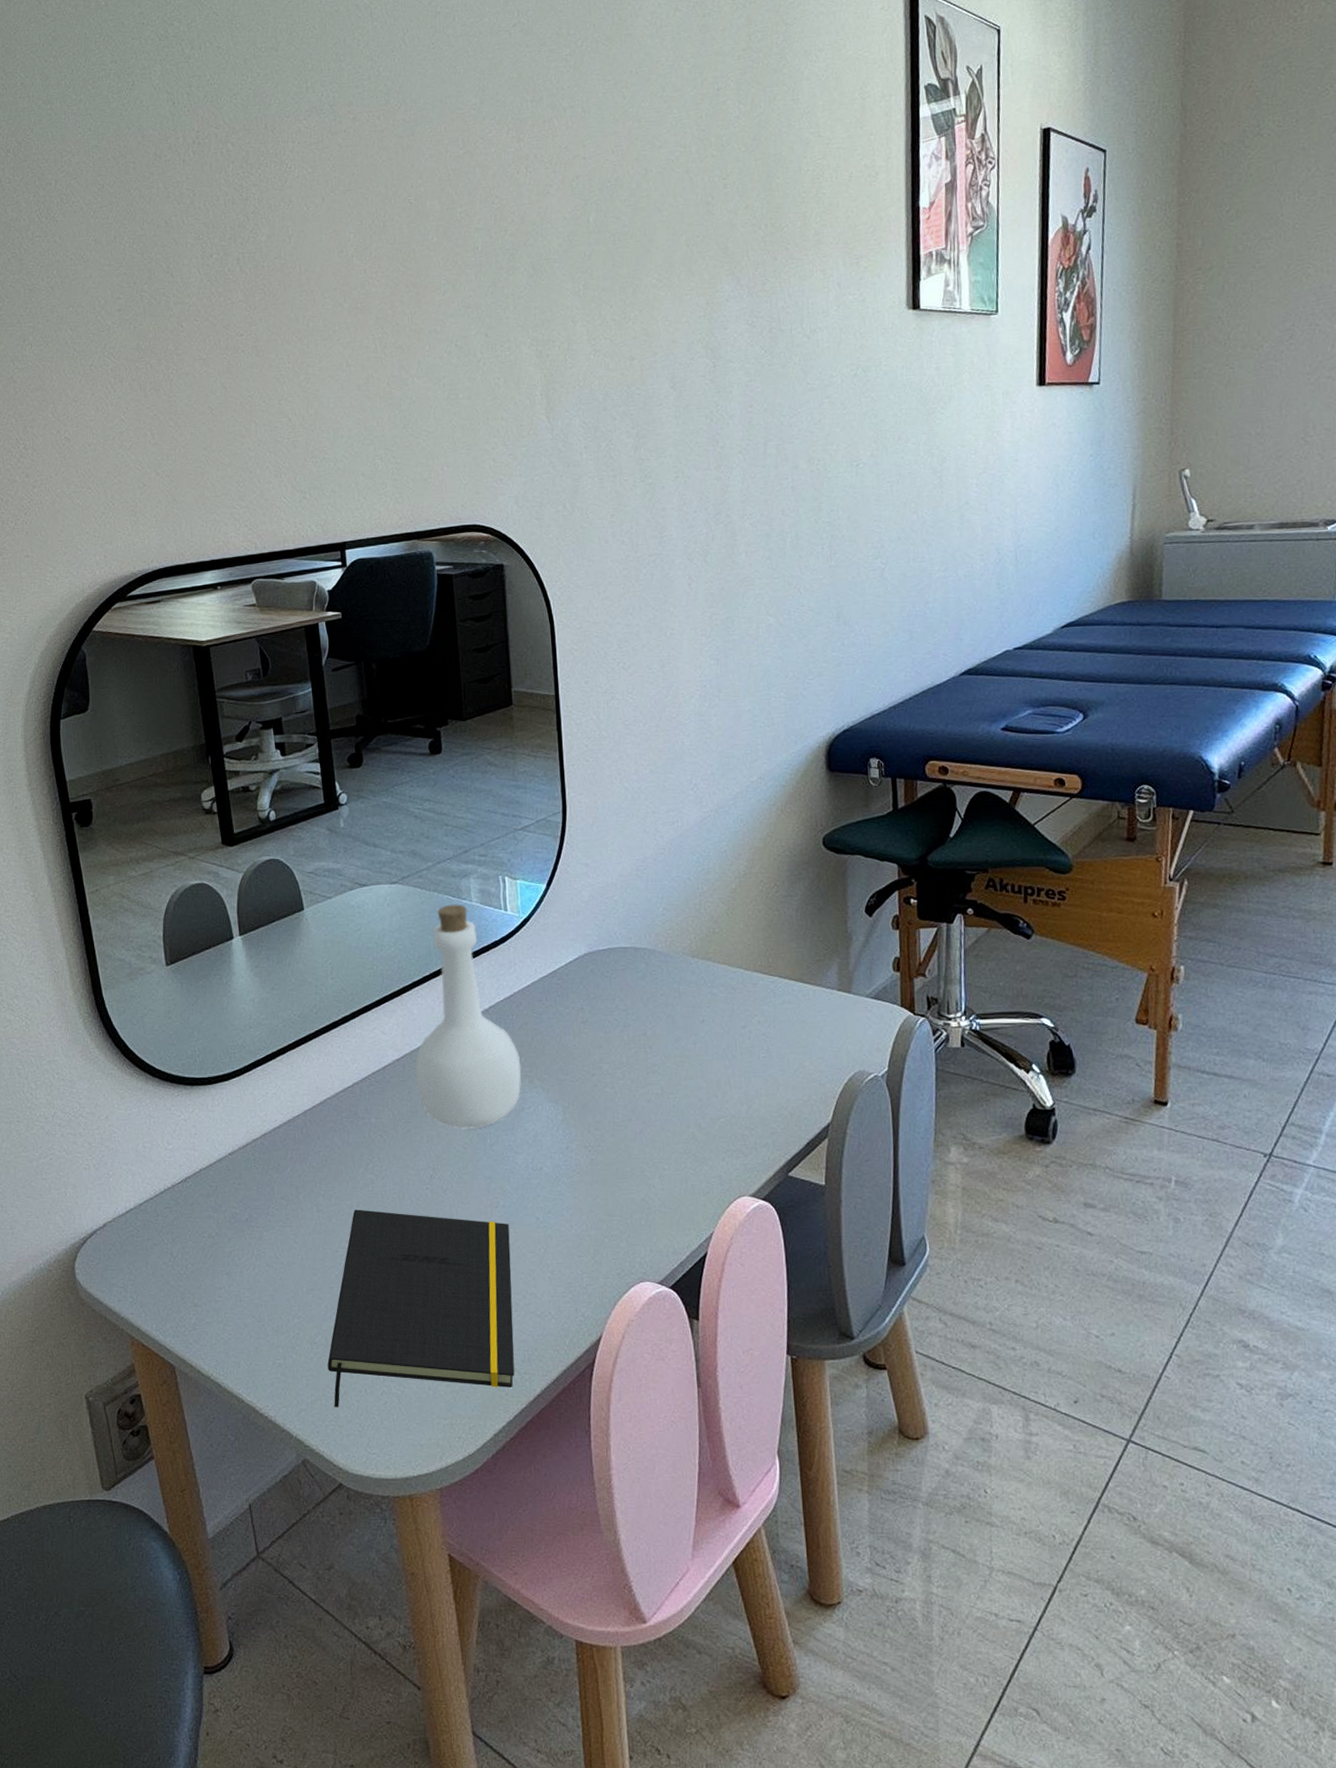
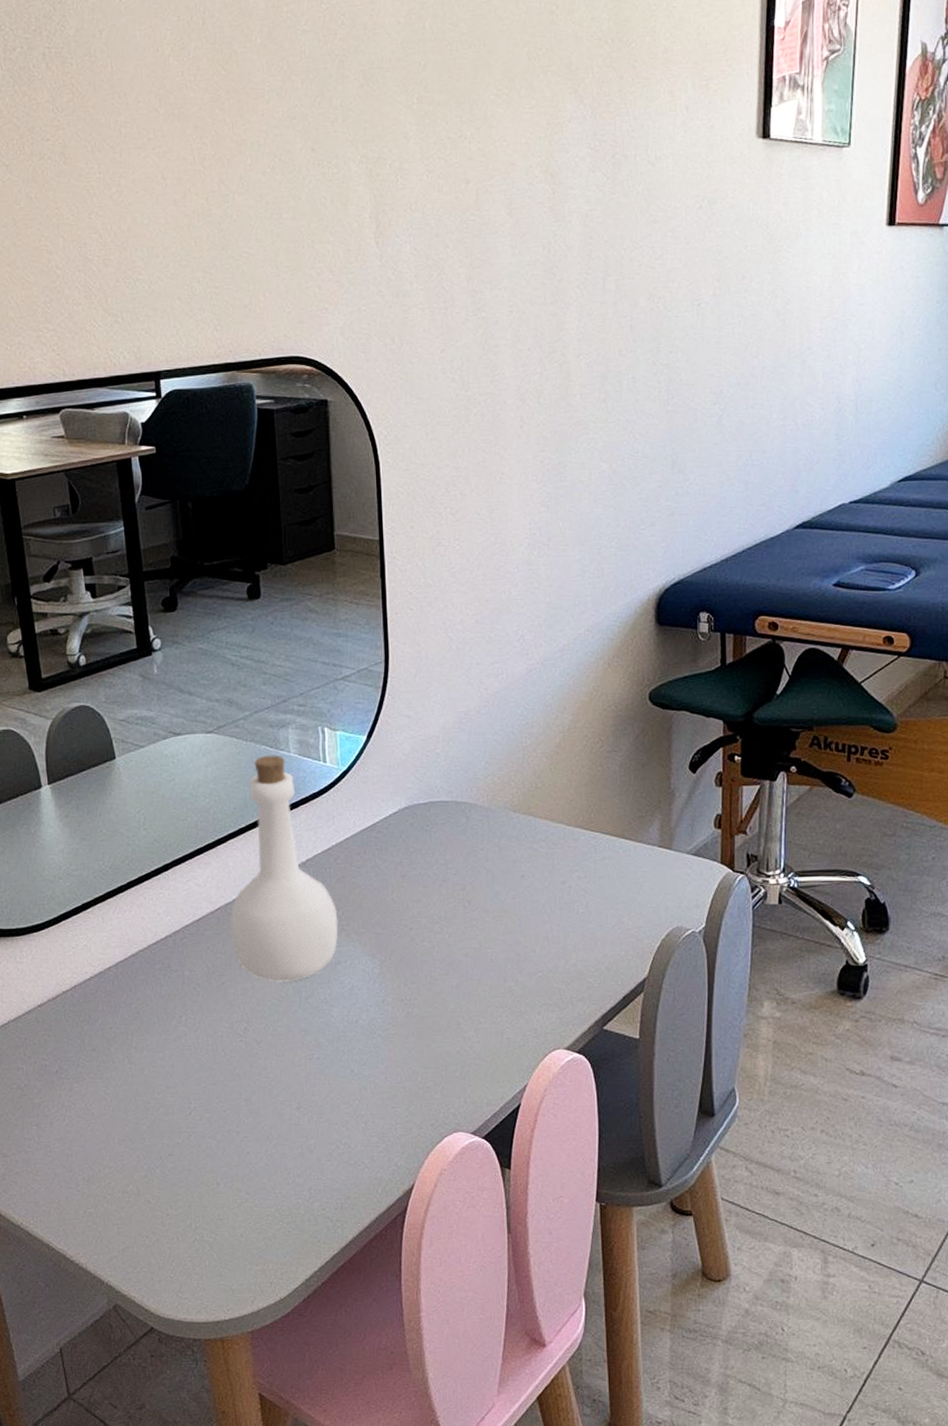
notepad: present [327,1209,515,1407] -> none [139,1061,327,1254]

